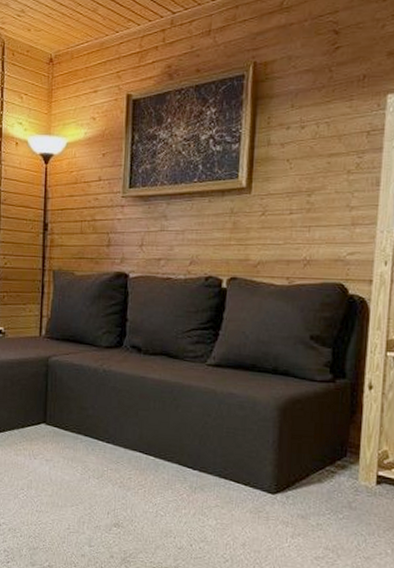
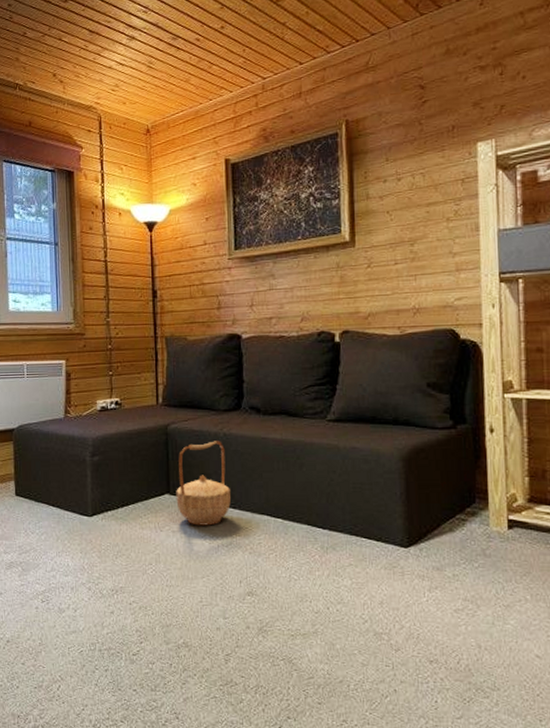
basket: none [51,376,105,458] -> present [176,441,231,526]

